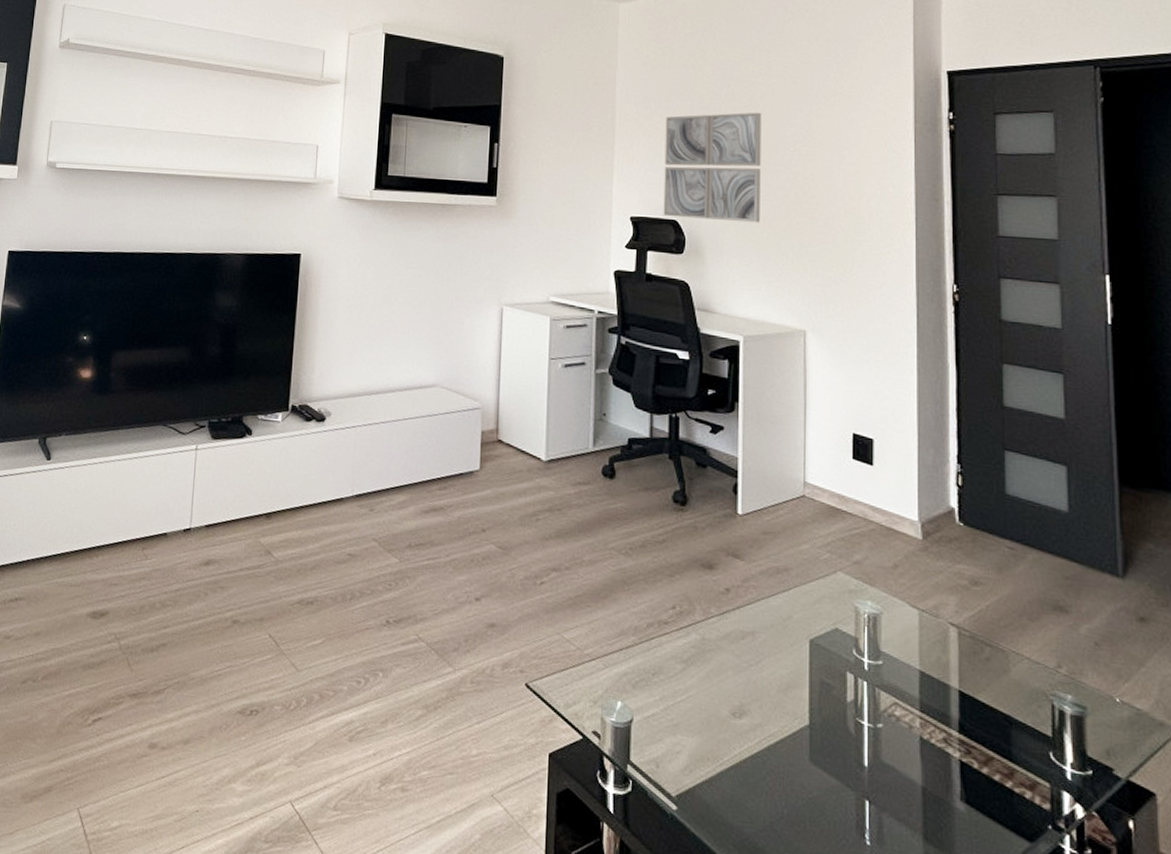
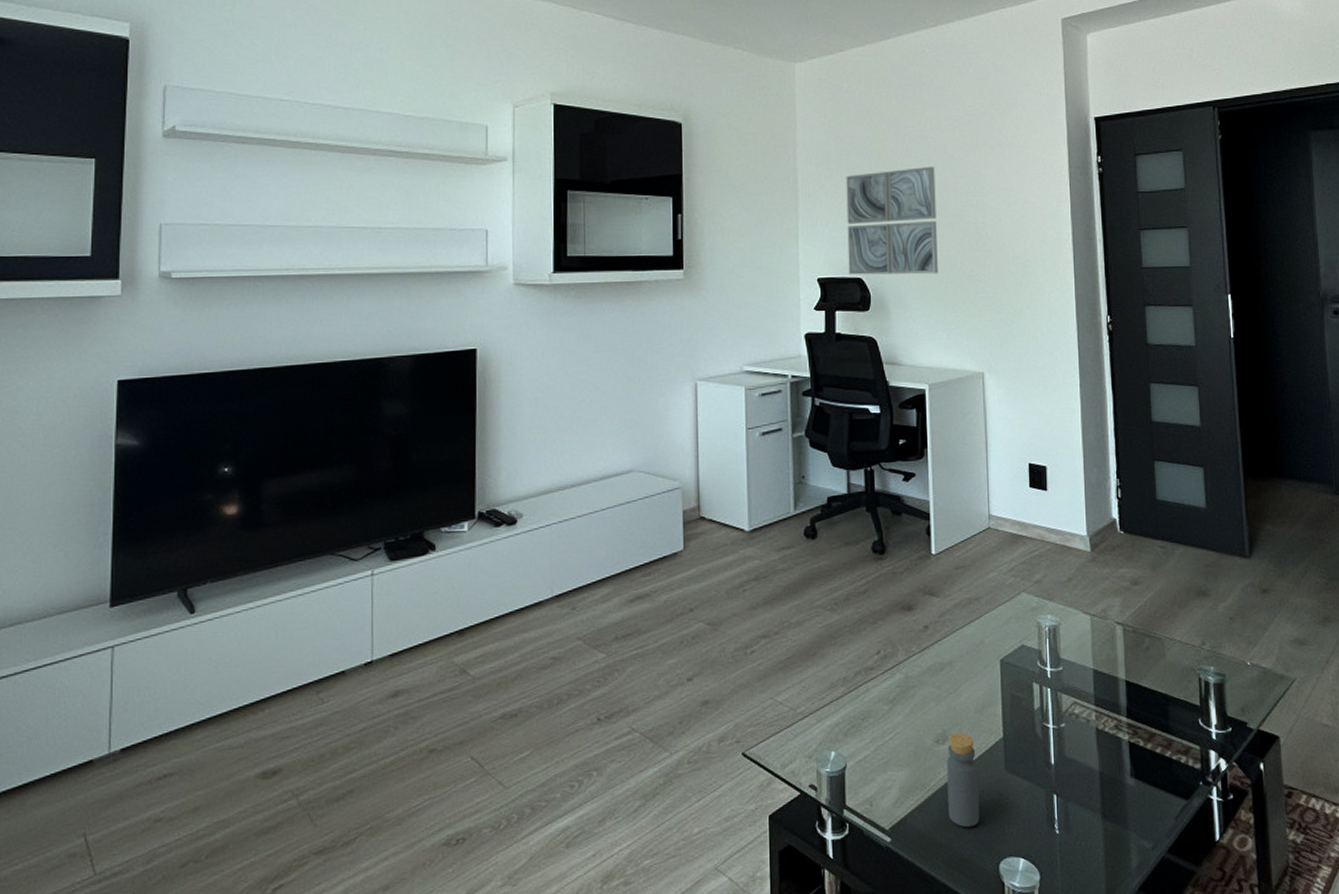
bottle: none [742,709,778,815] -> present [947,733,980,828]

